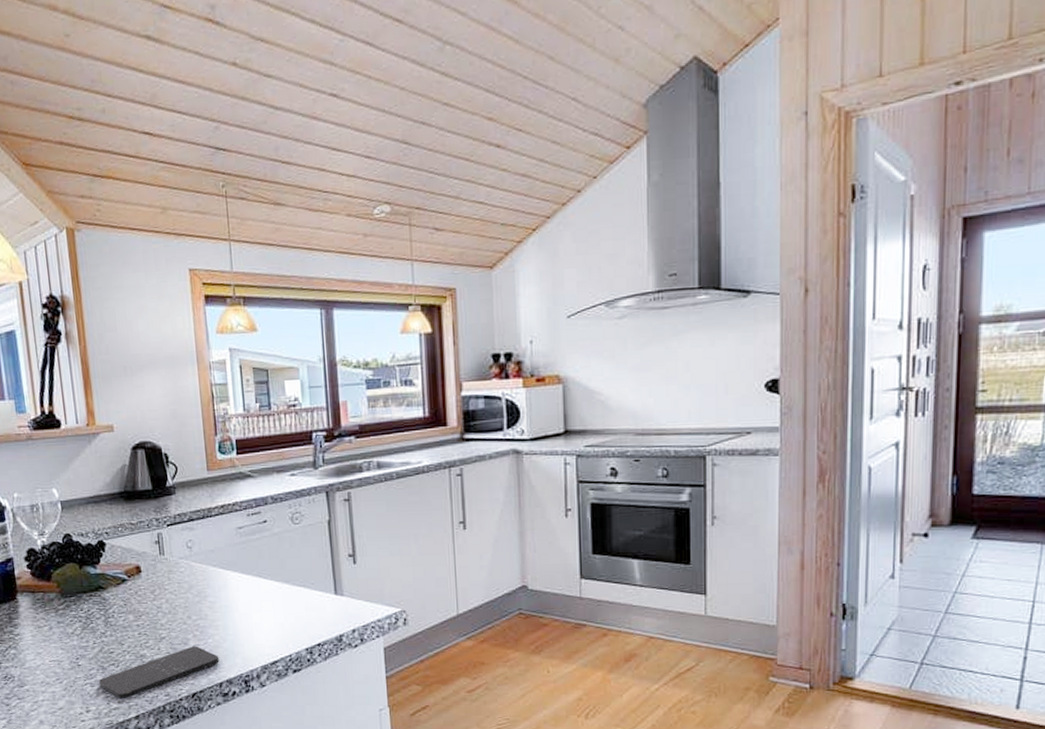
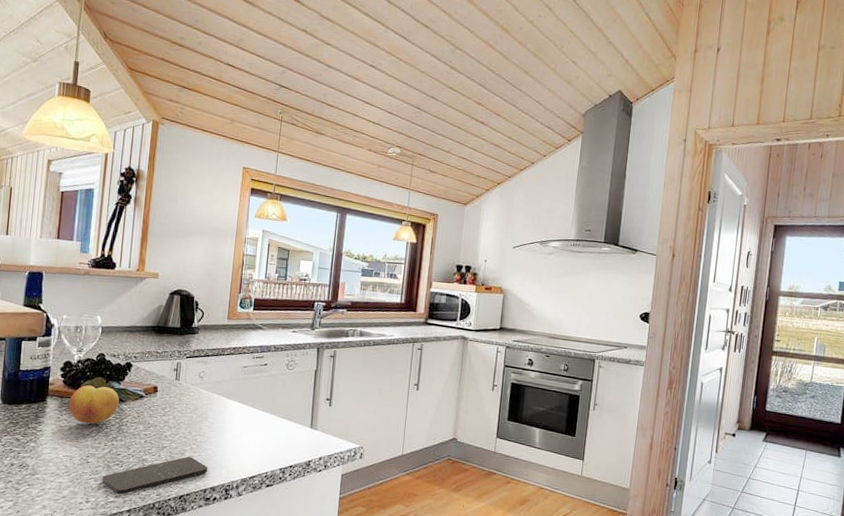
fruit: none [42,574,100,620] -> present [69,385,119,424]

